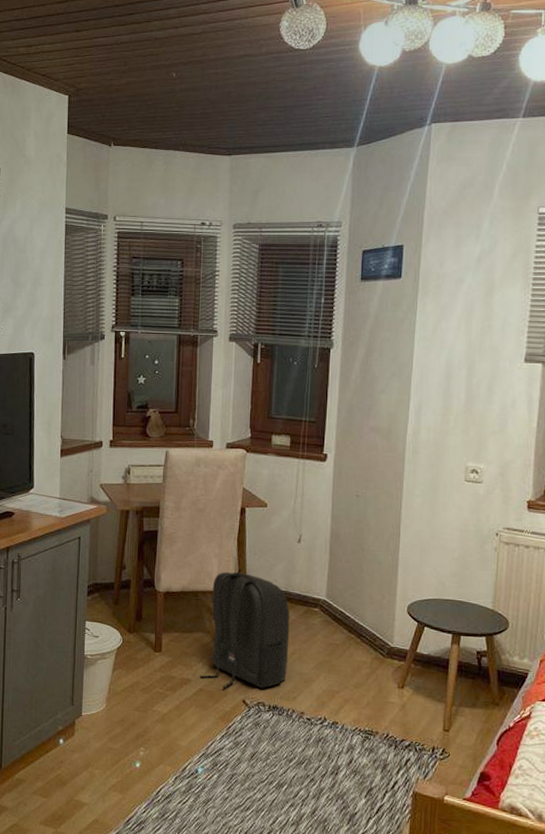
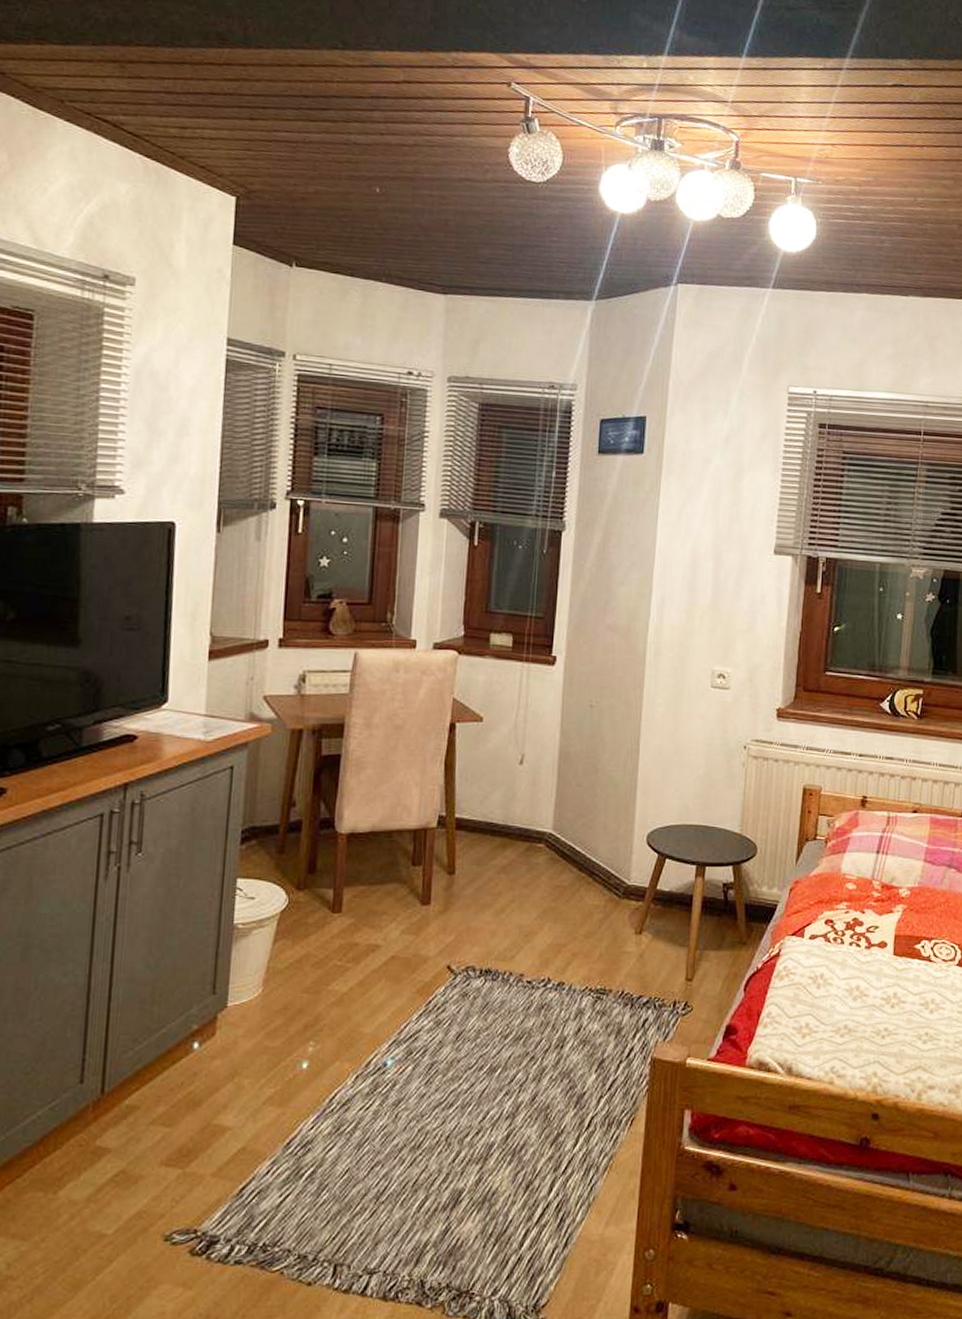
backpack: present [200,568,290,688] -> none [392,799,509,953]

